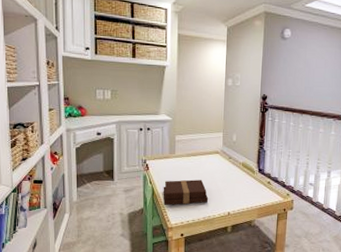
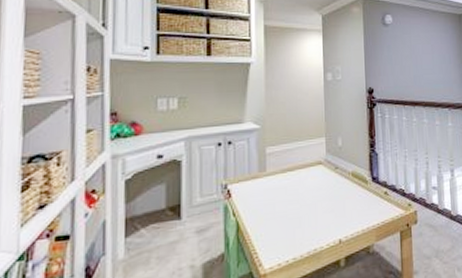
book: present [163,179,209,206] -> none [251,201,313,245]

